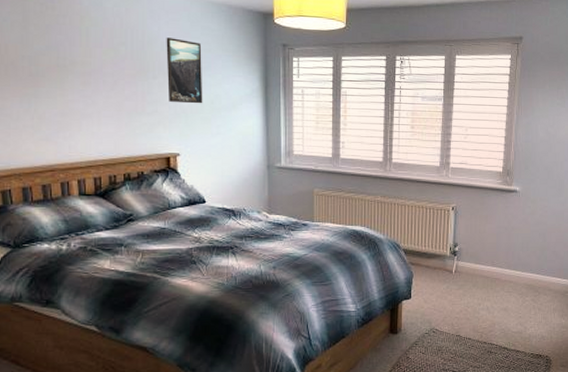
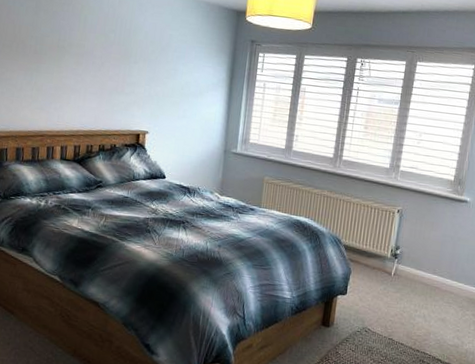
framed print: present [166,37,203,104] -> none [145,28,179,89]

